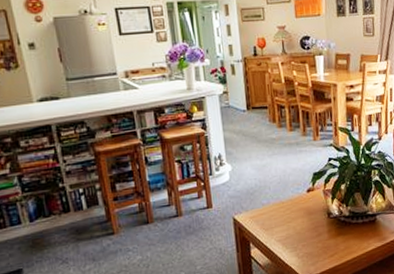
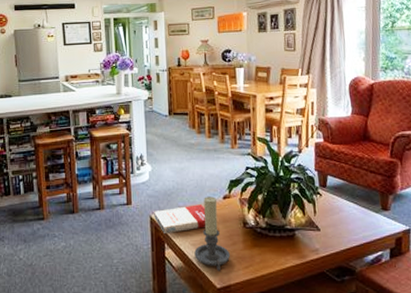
book: none [237,200,292,233] -> present [154,204,207,233]
candle holder: none [280,191,316,263] -> present [194,196,230,271]

